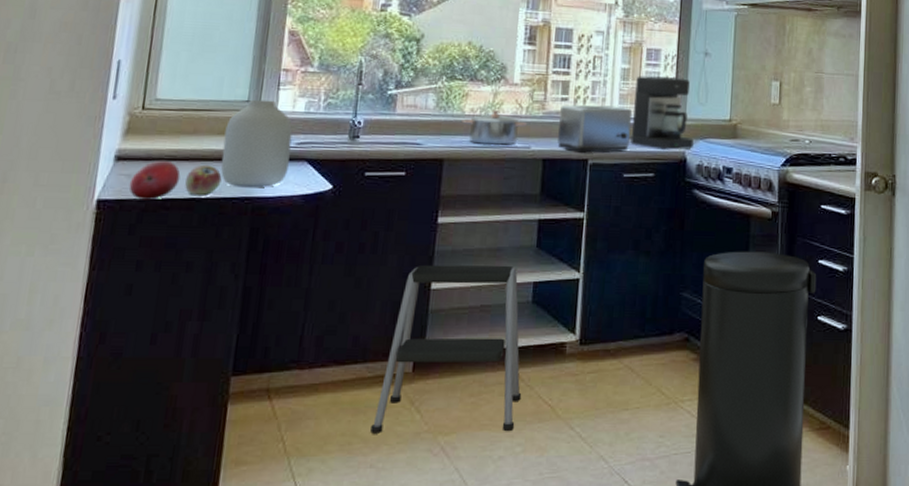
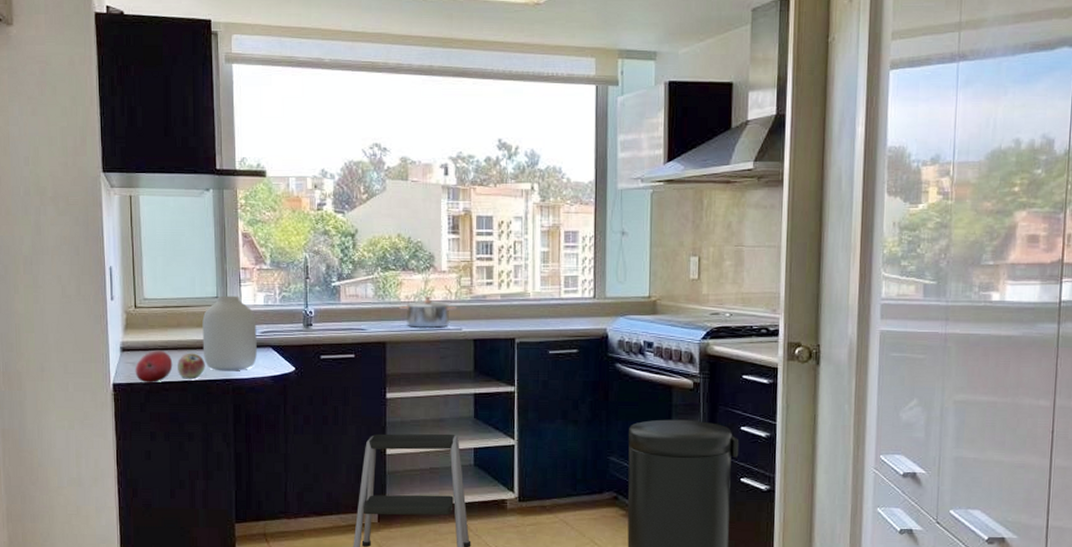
toaster: present [558,104,633,153] -> none [486,288,554,332]
coffee maker: present [630,76,694,150] -> none [554,258,614,327]

